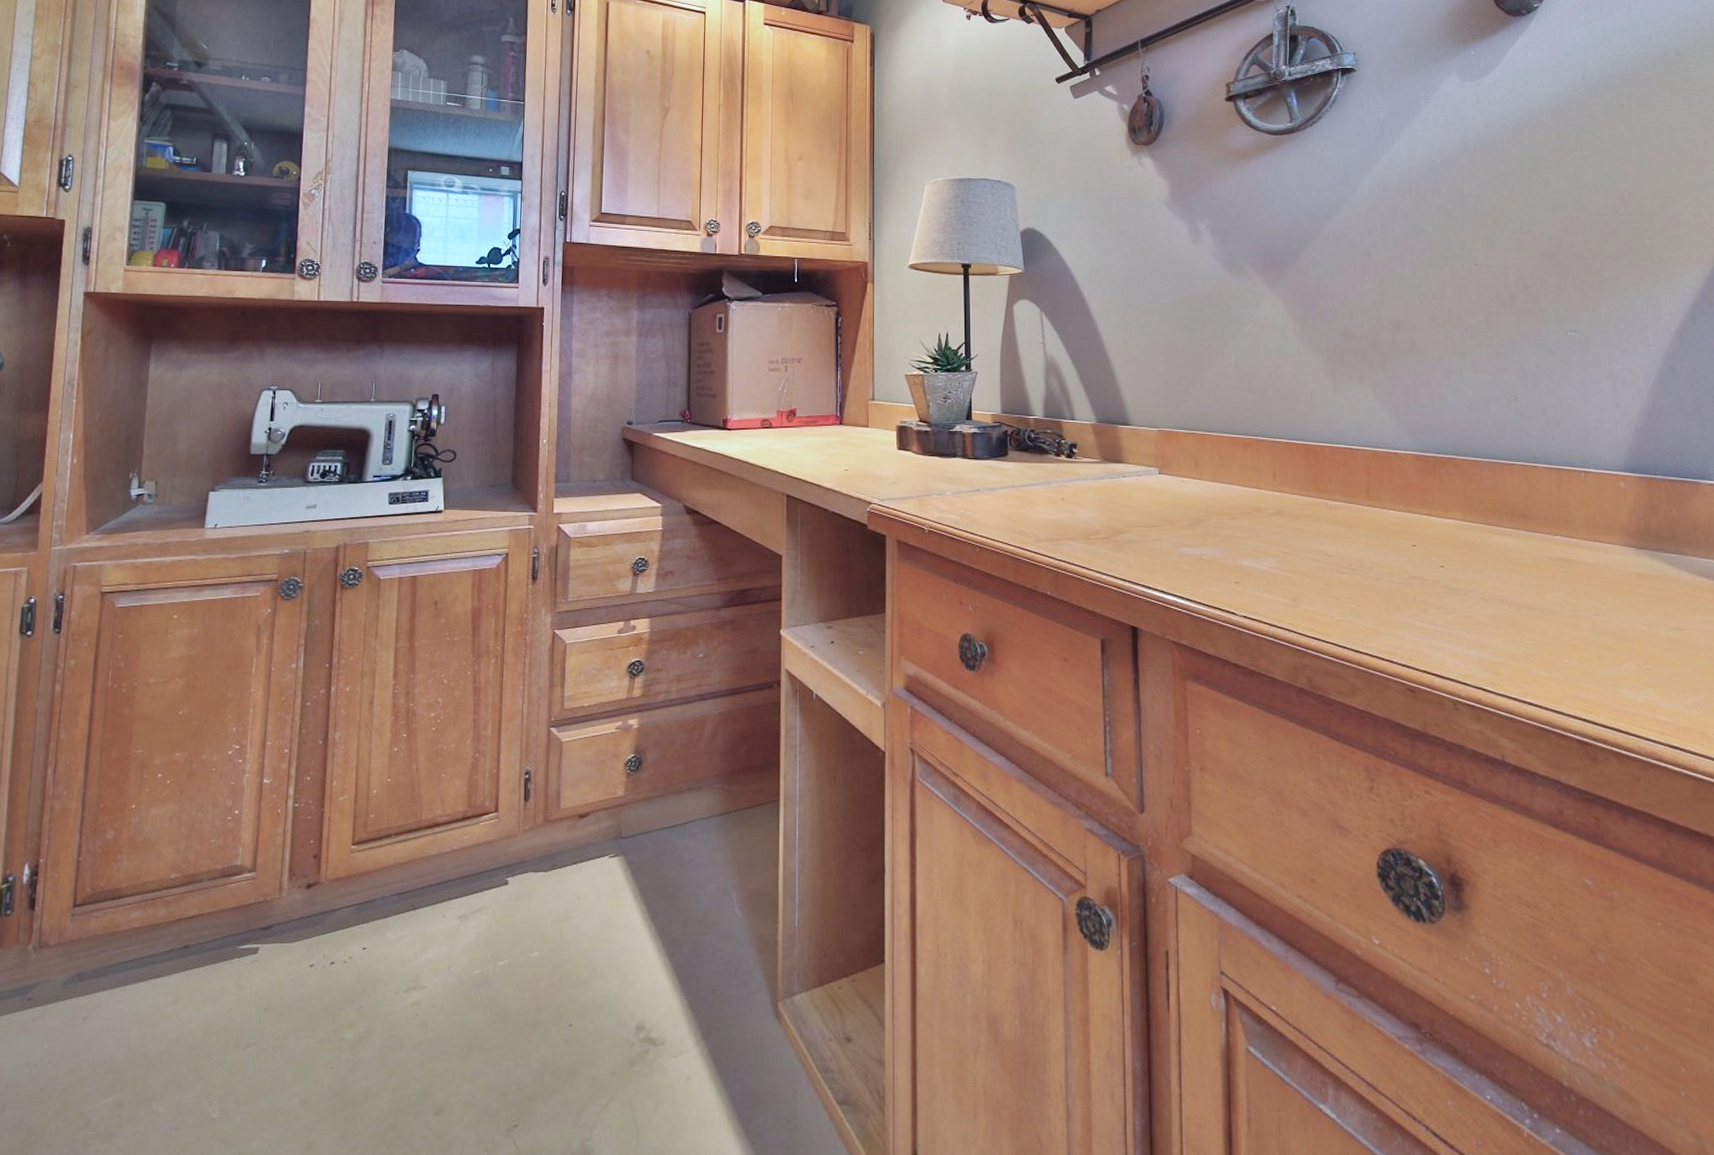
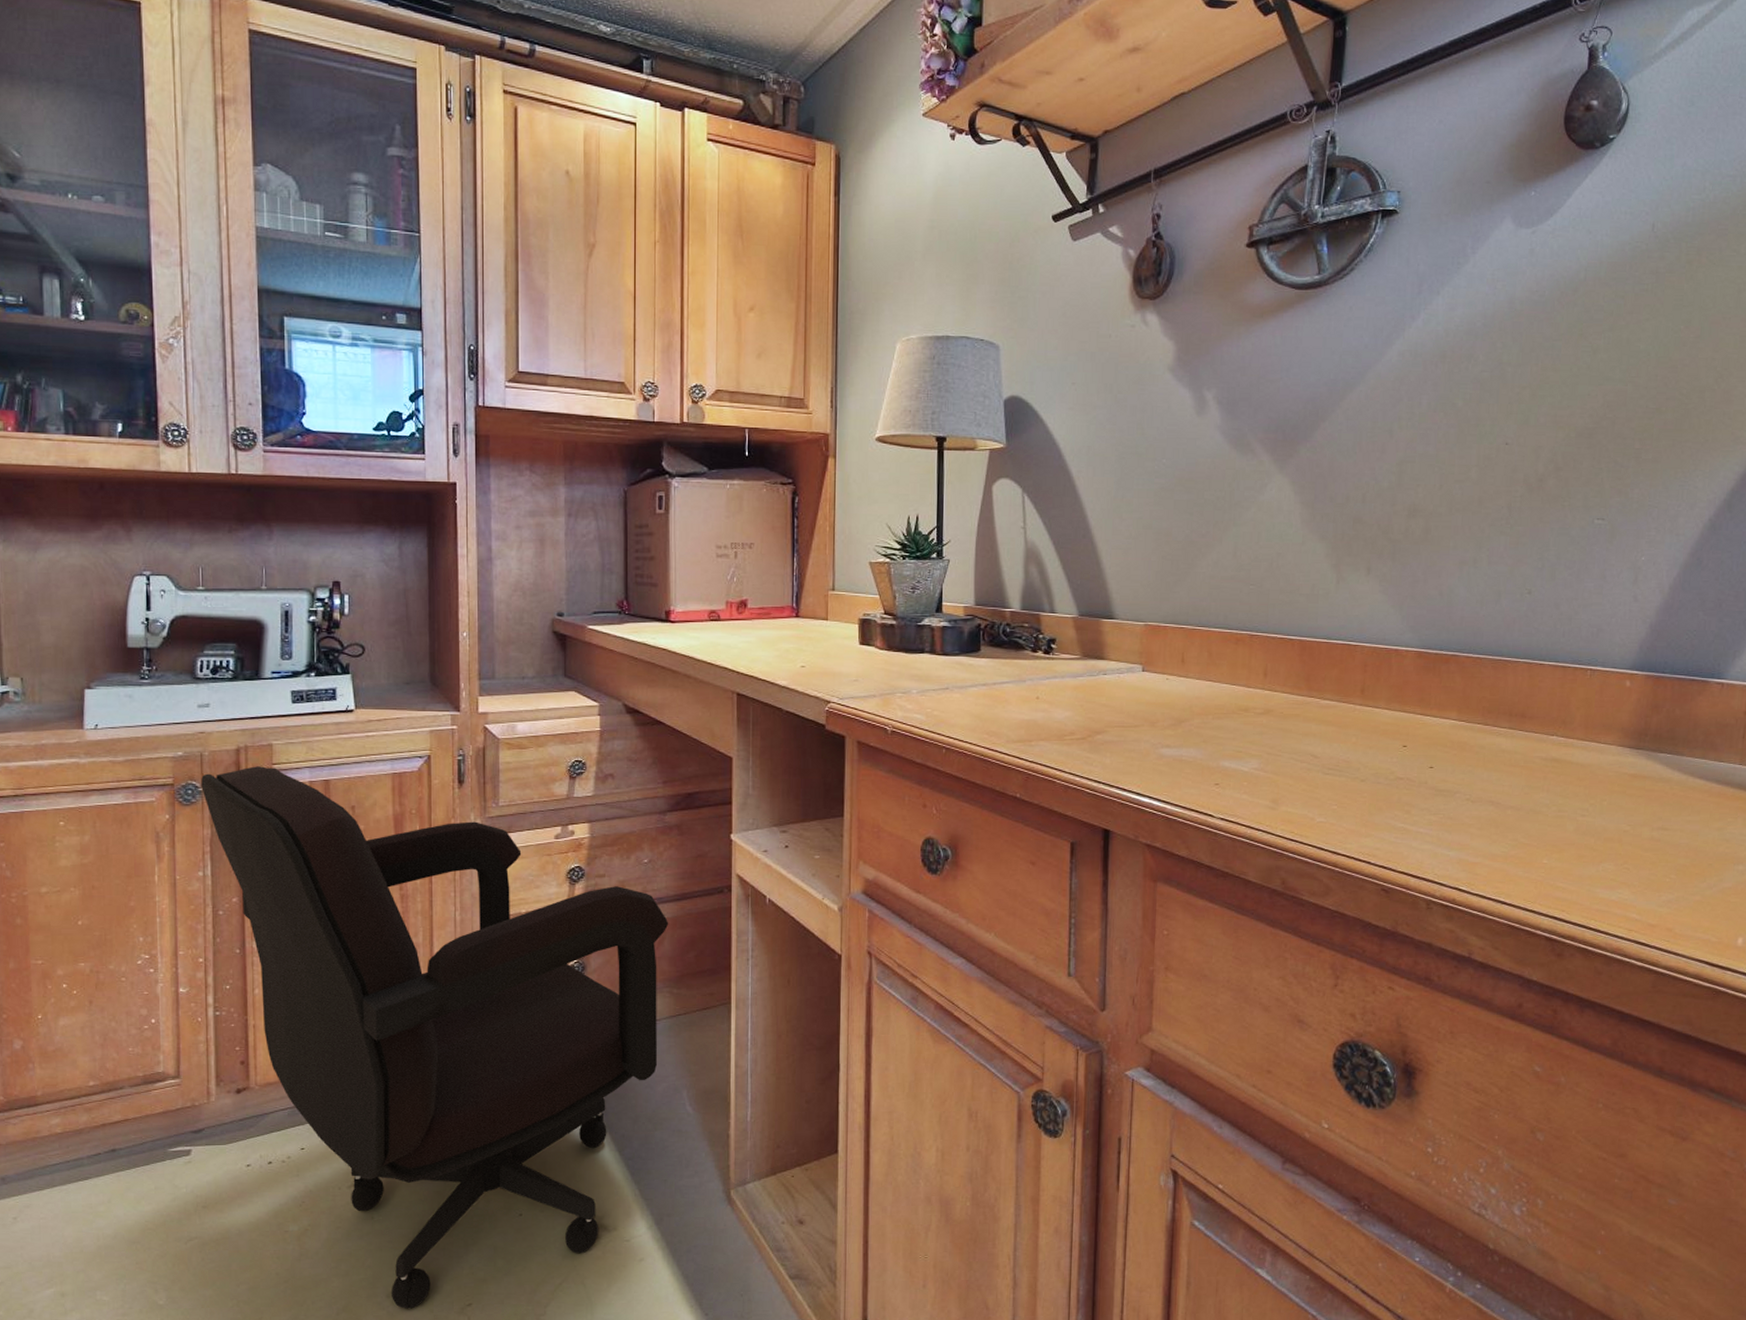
office chair: none [302,563,722,1129] -> present [201,766,669,1309]

